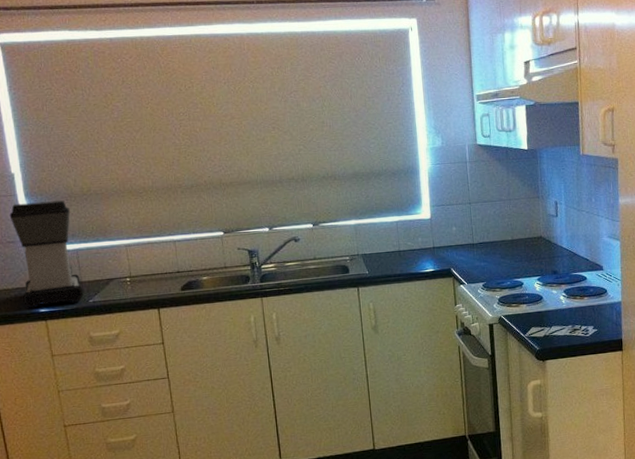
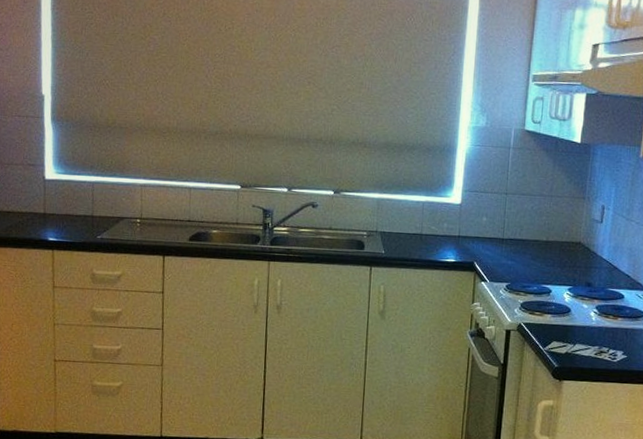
coffee maker: present [9,200,84,309] -> none [34,126,93,237]

